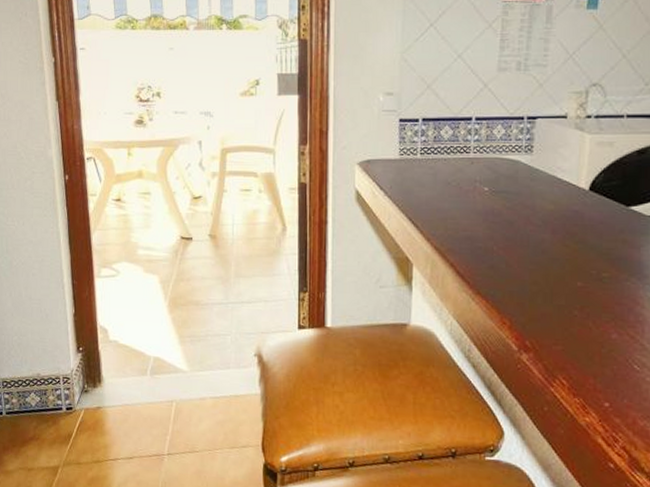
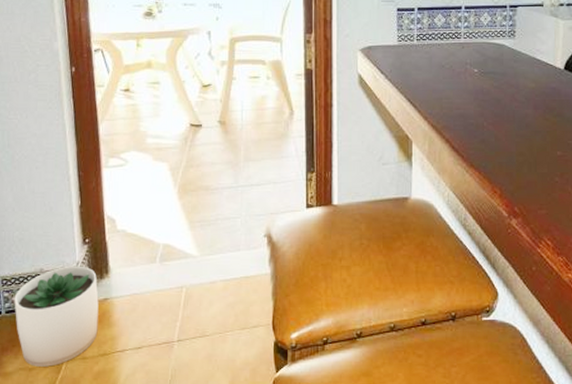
planter: none [14,372,92,469] -> present [14,265,99,367]

